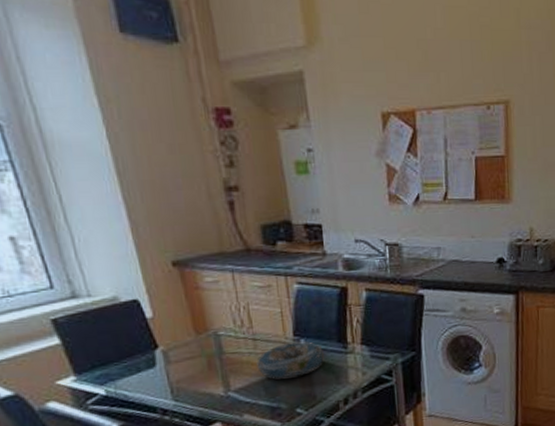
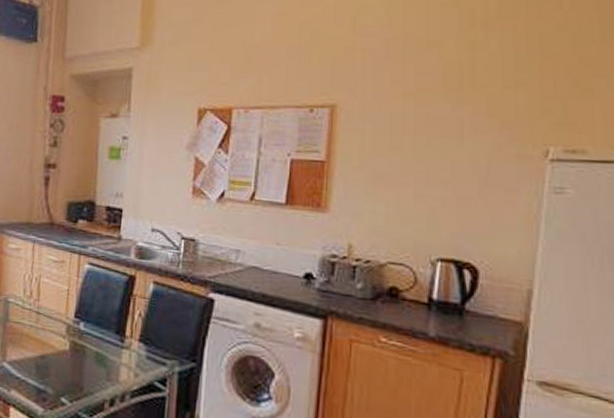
decorative bowl: present [257,341,325,380] -> none [34,323,101,363]

